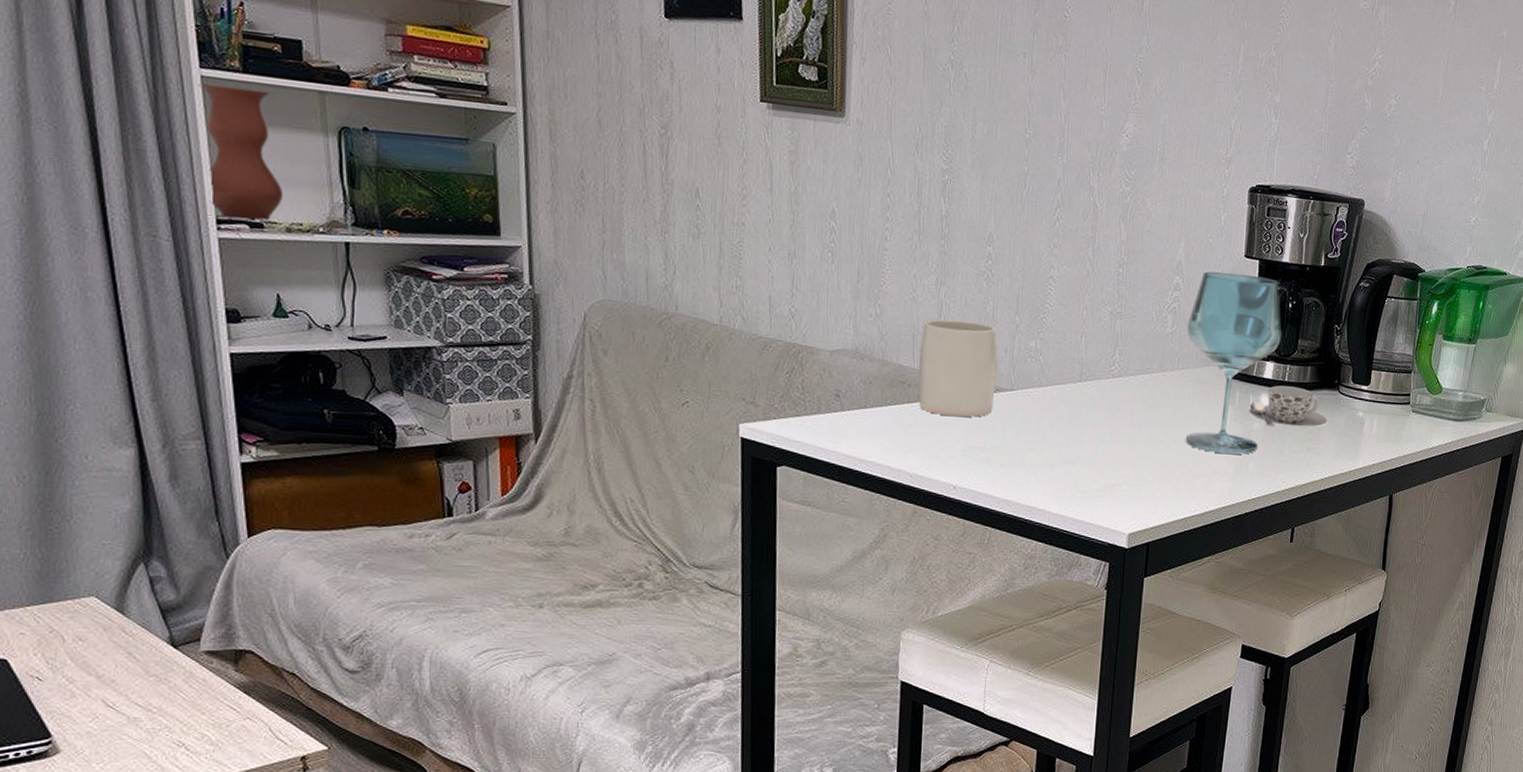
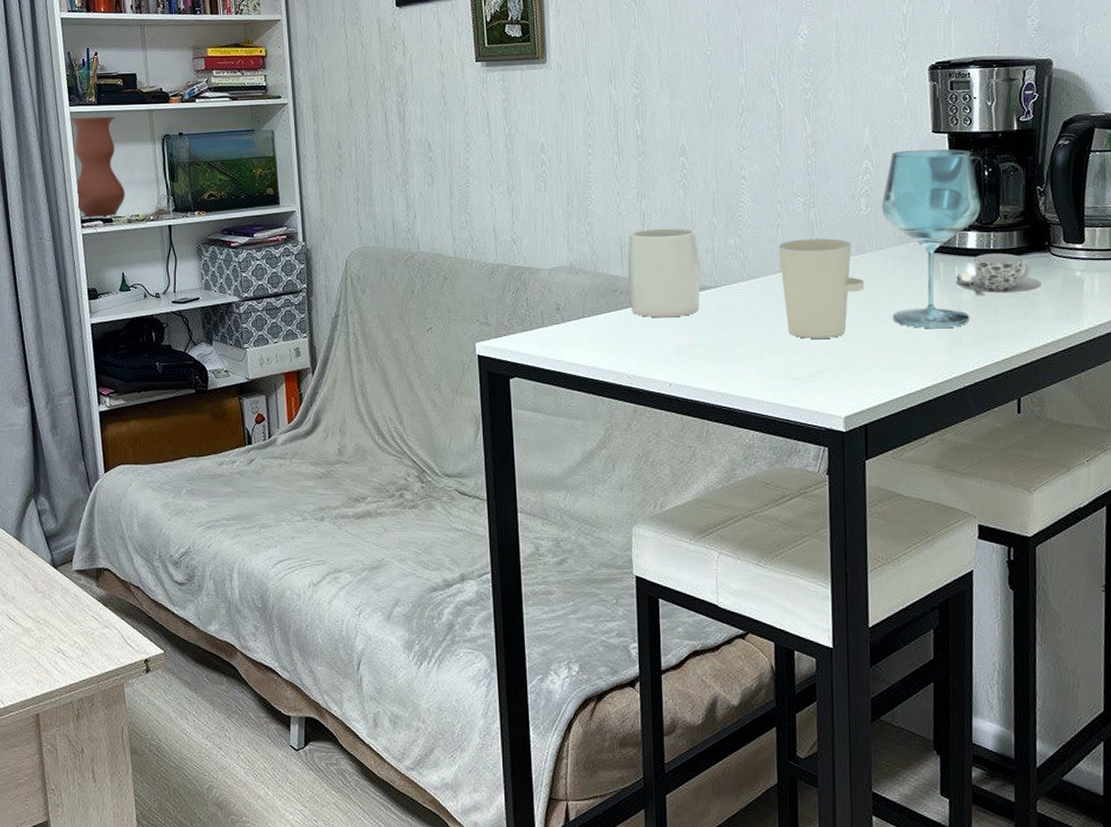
cup: none [1080,349,1162,454] -> present [778,238,865,339]

